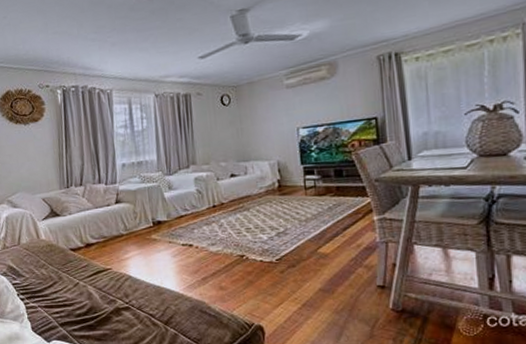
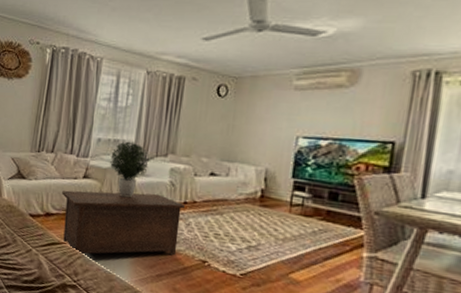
cabinet: none [98,203,216,276] -> present [62,190,186,256]
potted plant: none [137,160,175,214] -> present [109,141,150,198]

